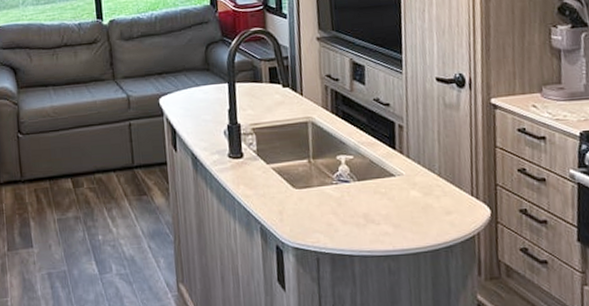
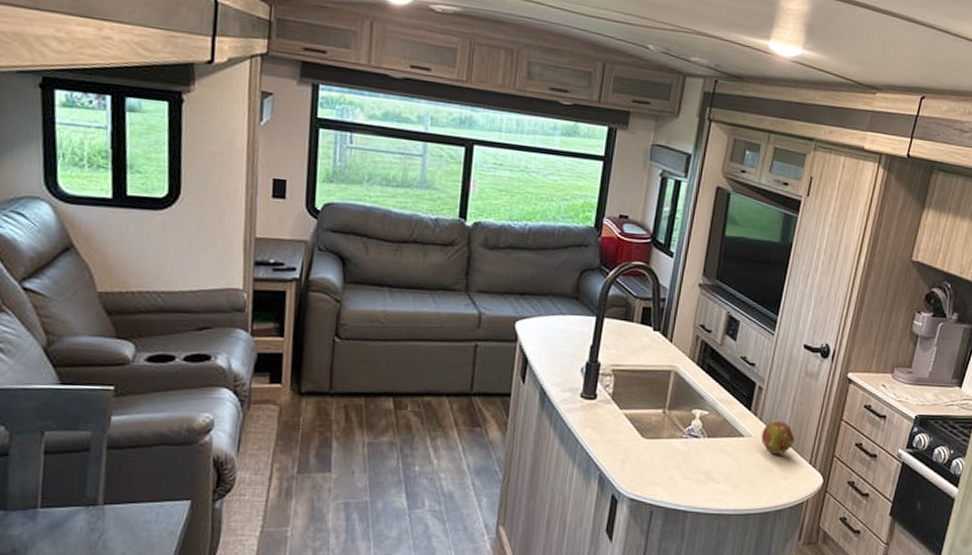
fruit: none [412,156,450,191] -> present [761,420,795,455]

